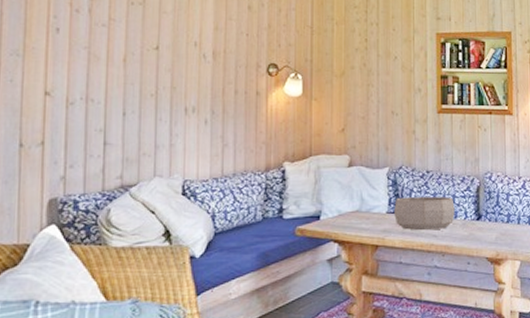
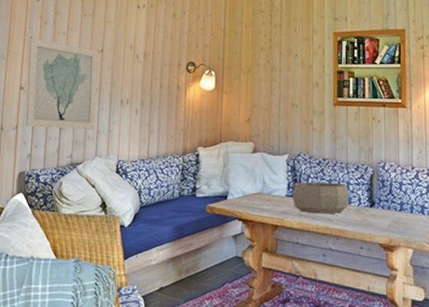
wall art: none [54,29,153,145] -> present [25,37,98,130]

